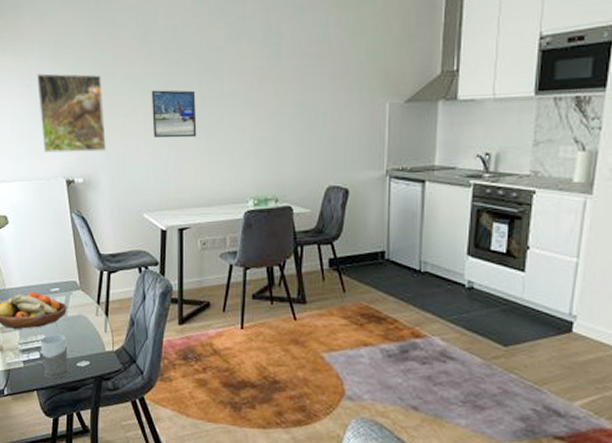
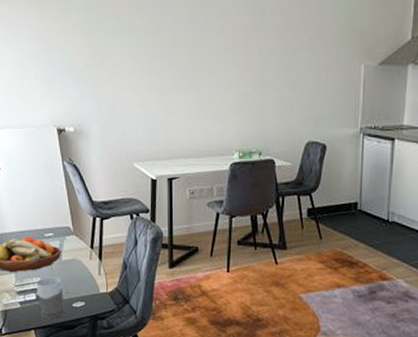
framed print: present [36,73,106,153] -> none [23,21,96,101]
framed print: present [151,90,197,138] -> none [139,43,185,91]

